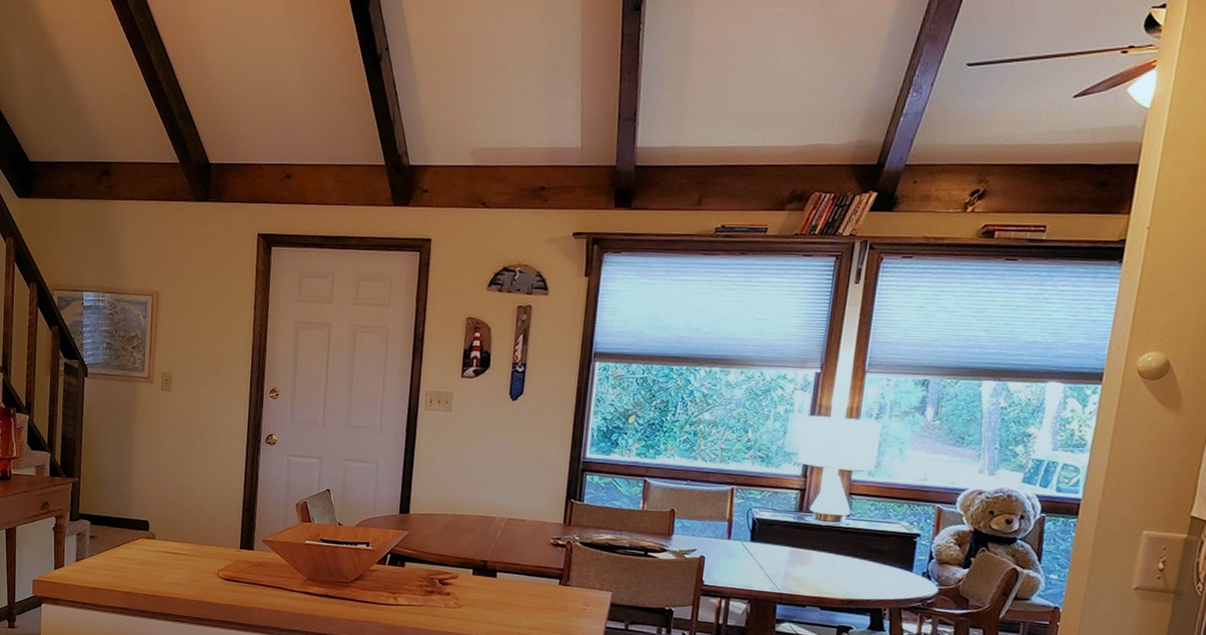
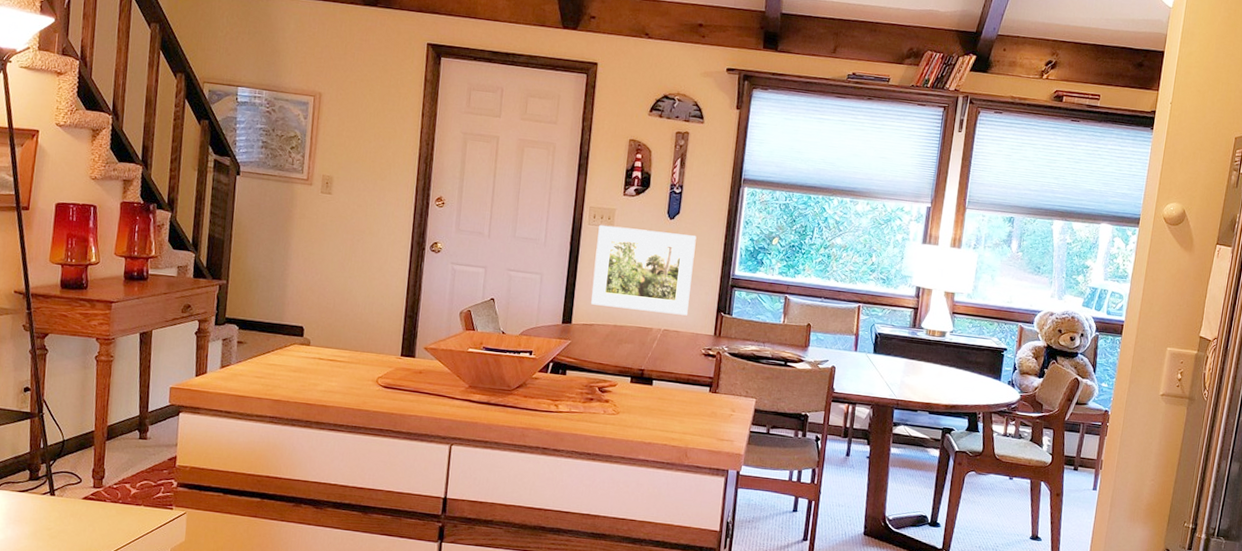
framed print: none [429,409,542,503] -> present [591,224,697,316]

